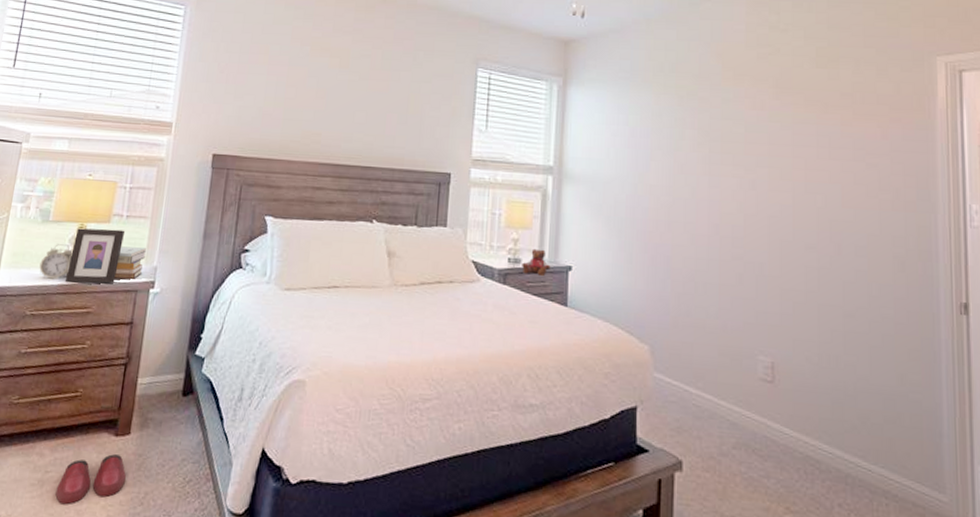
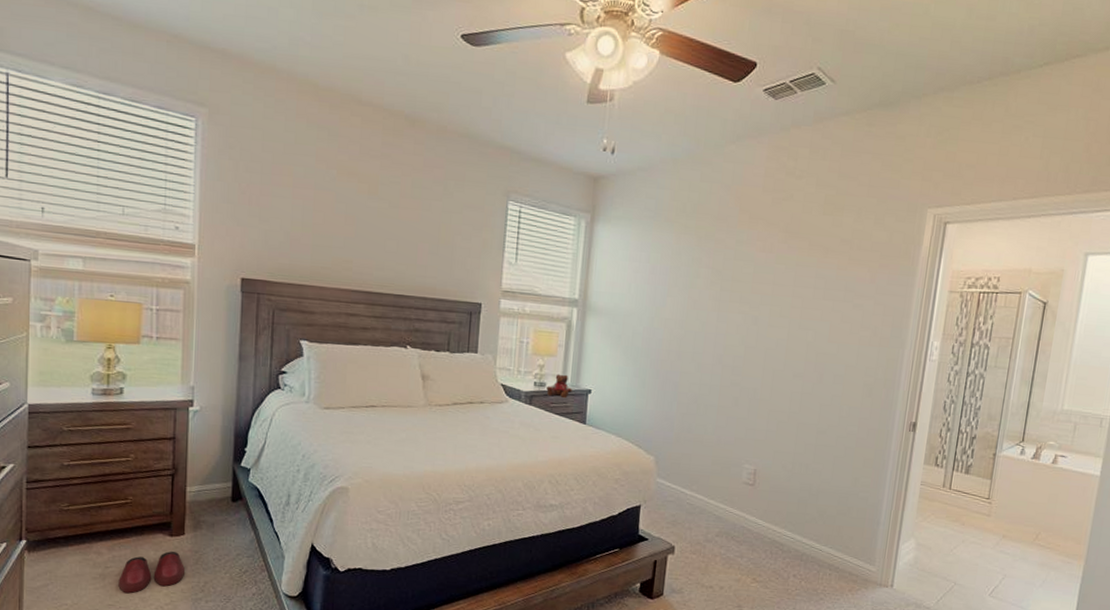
alarm clock: present [39,244,73,279] -> none [70,363,104,397]
picture frame: present [64,228,126,284] -> none [99,348,157,402]
books: present [114,246,147,280] -> none [151,367,182,398]

